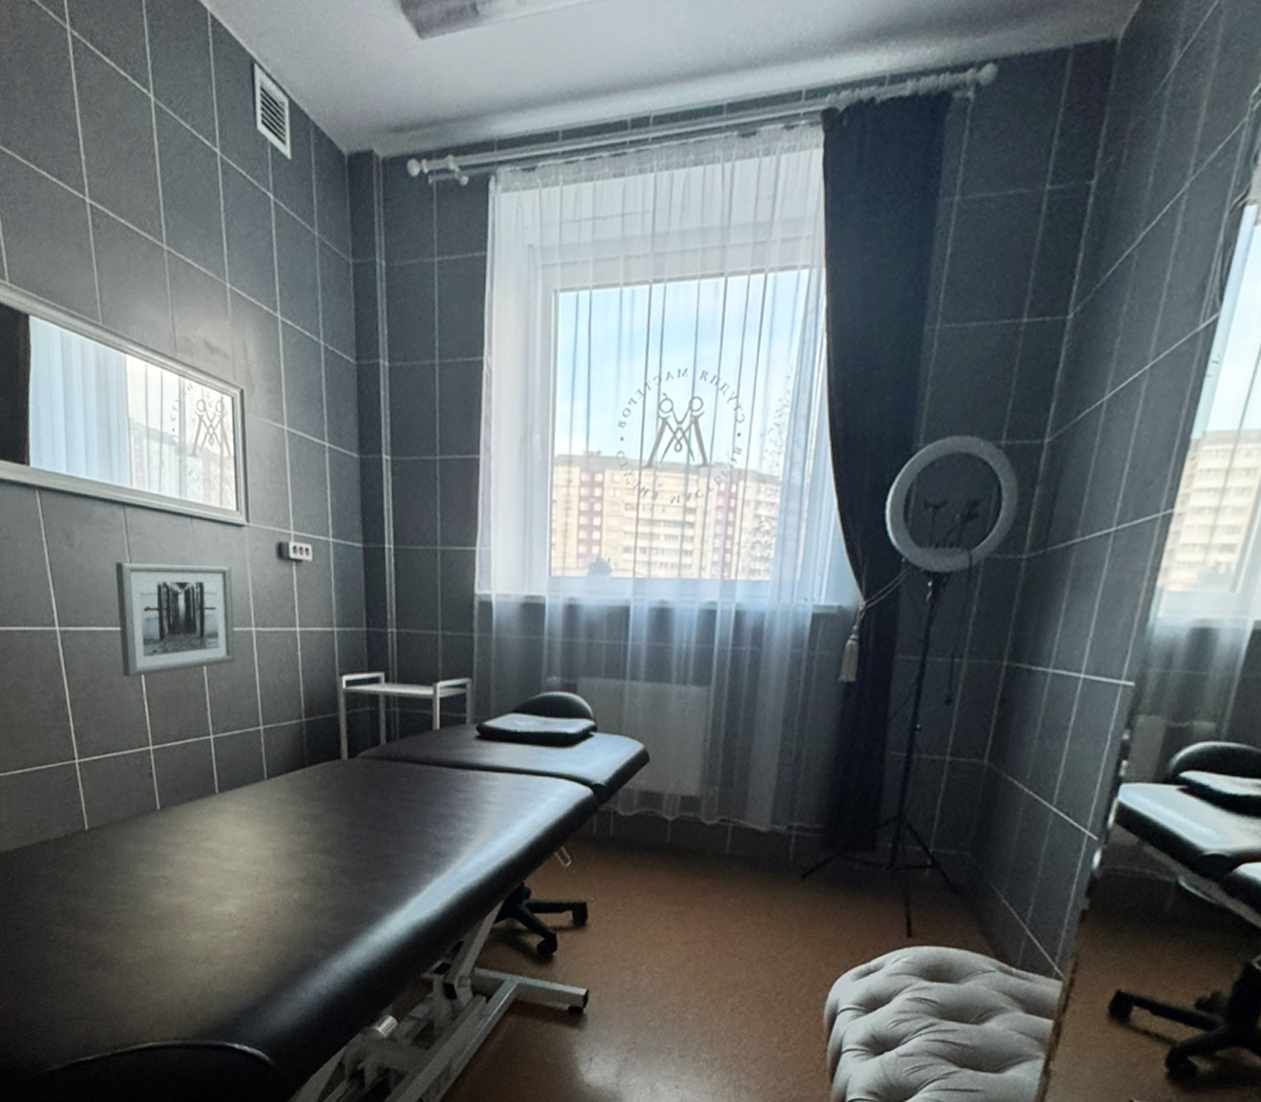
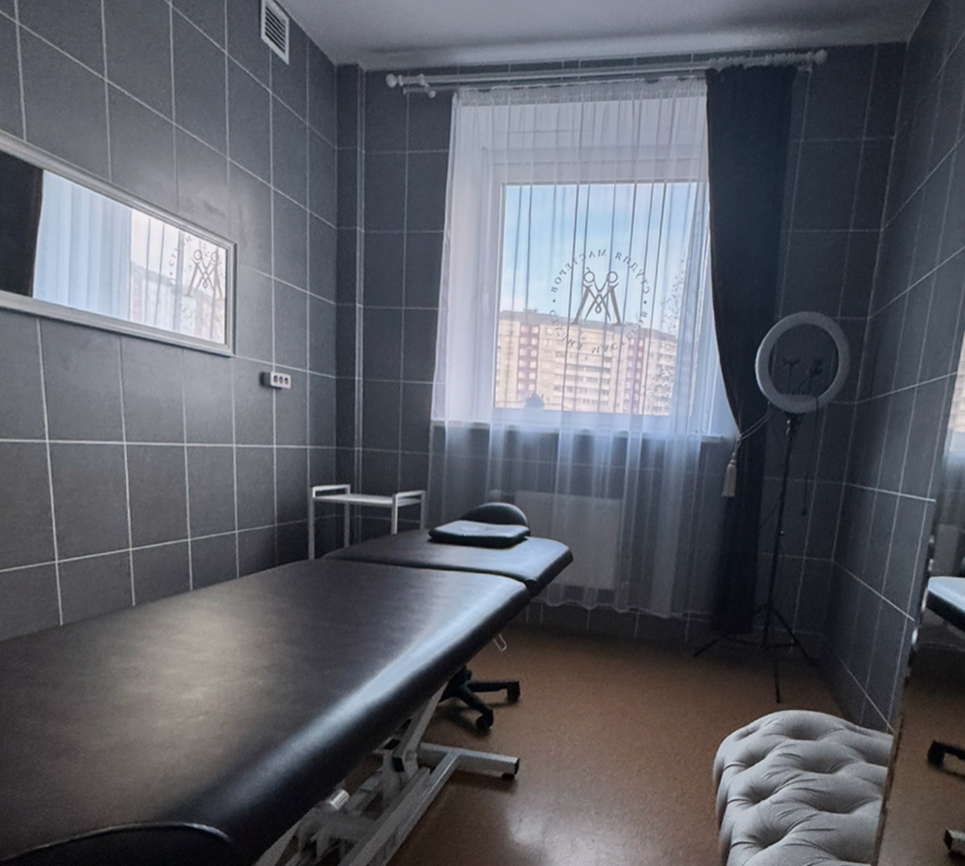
wall art: present [115,562,235,678] -> none [107,384,217,487]

